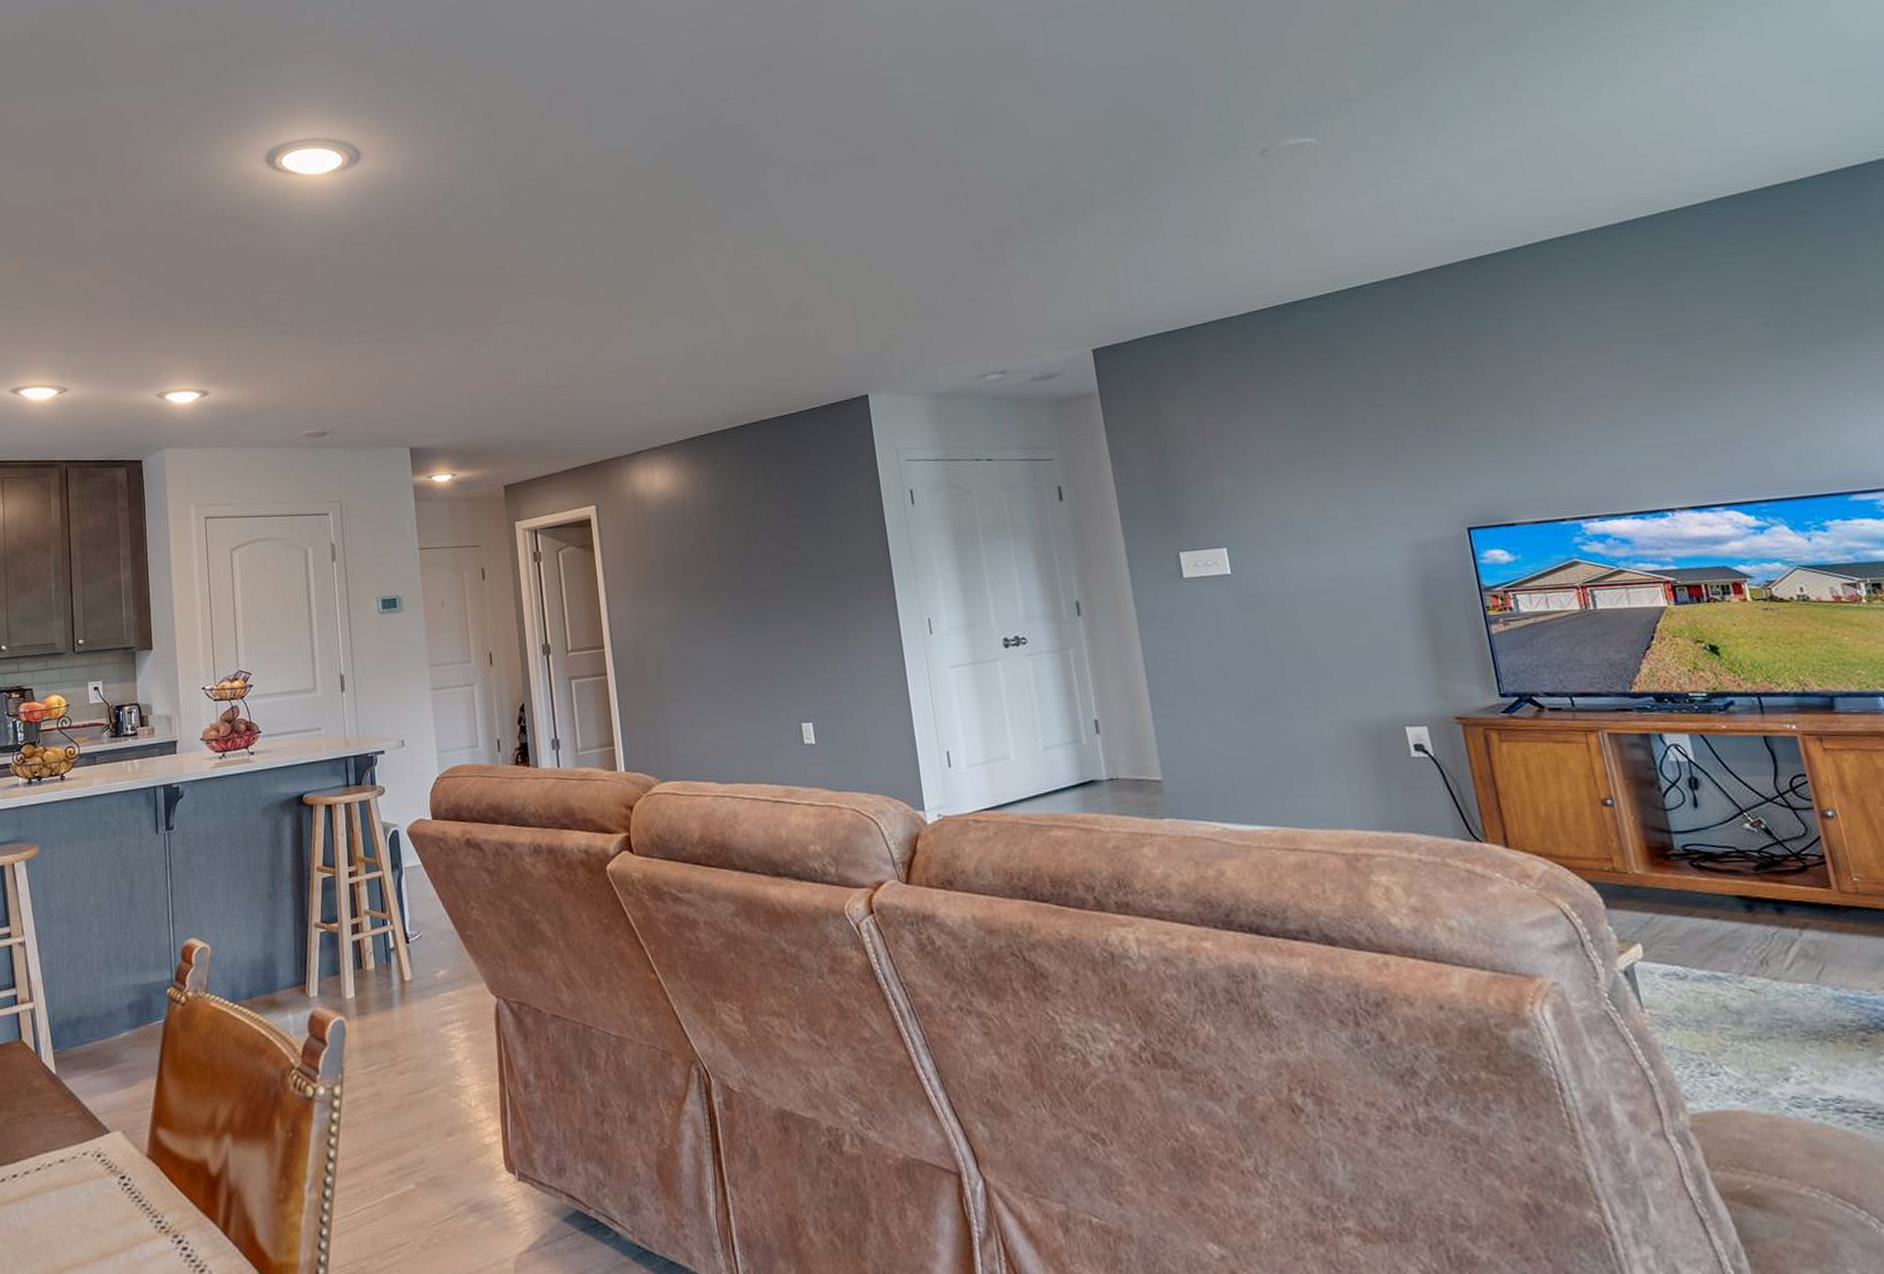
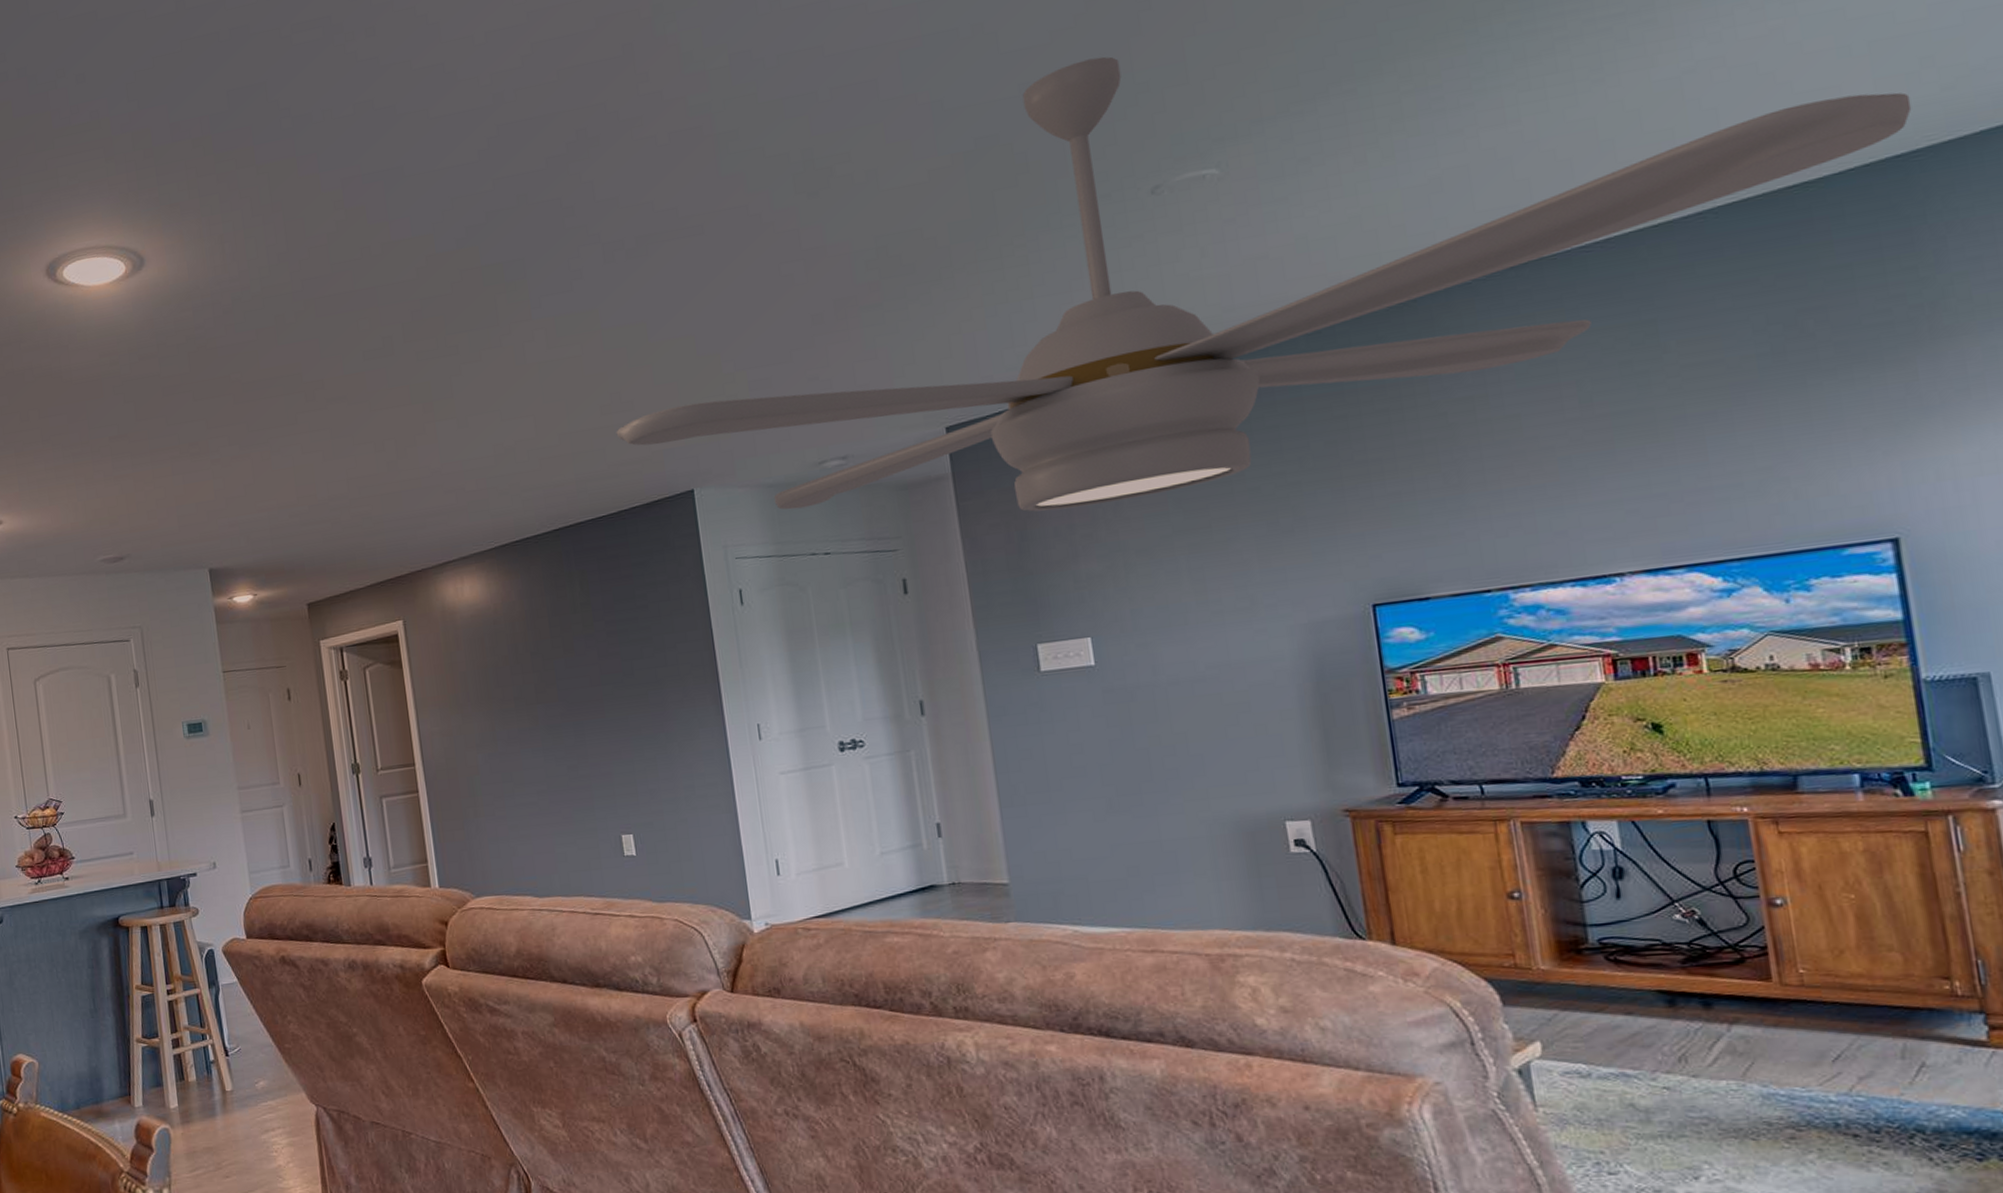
ceiling fan: none [797,37,1863,430] -> present [616,56,1912,512]

